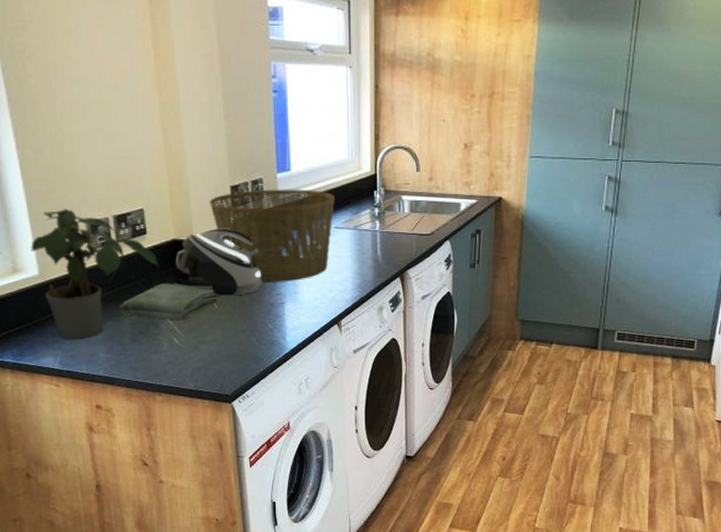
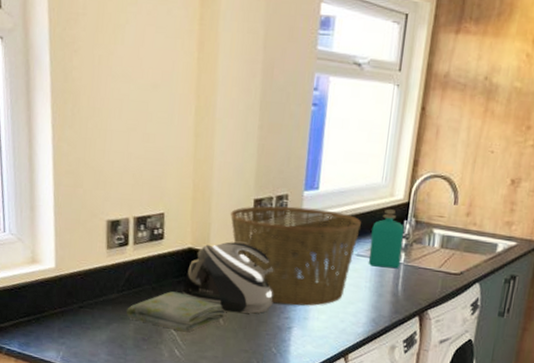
potted plant: present [31,209,160,339] -> none [51,205,172,337]
soap bottle: none [346,182,376,236] -> present [368,209,404,269]

